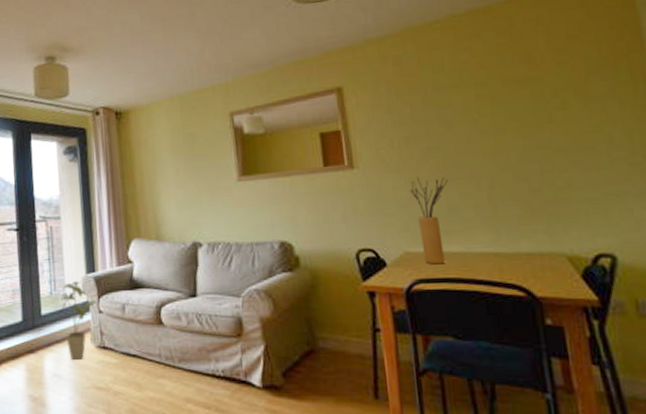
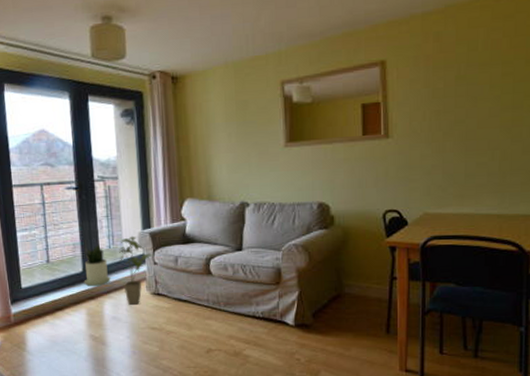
planter: none [23,290,52,337] -> present [84,244,111,286]
vase: present [409,177,448,265] -> none [434,148,468,224]

